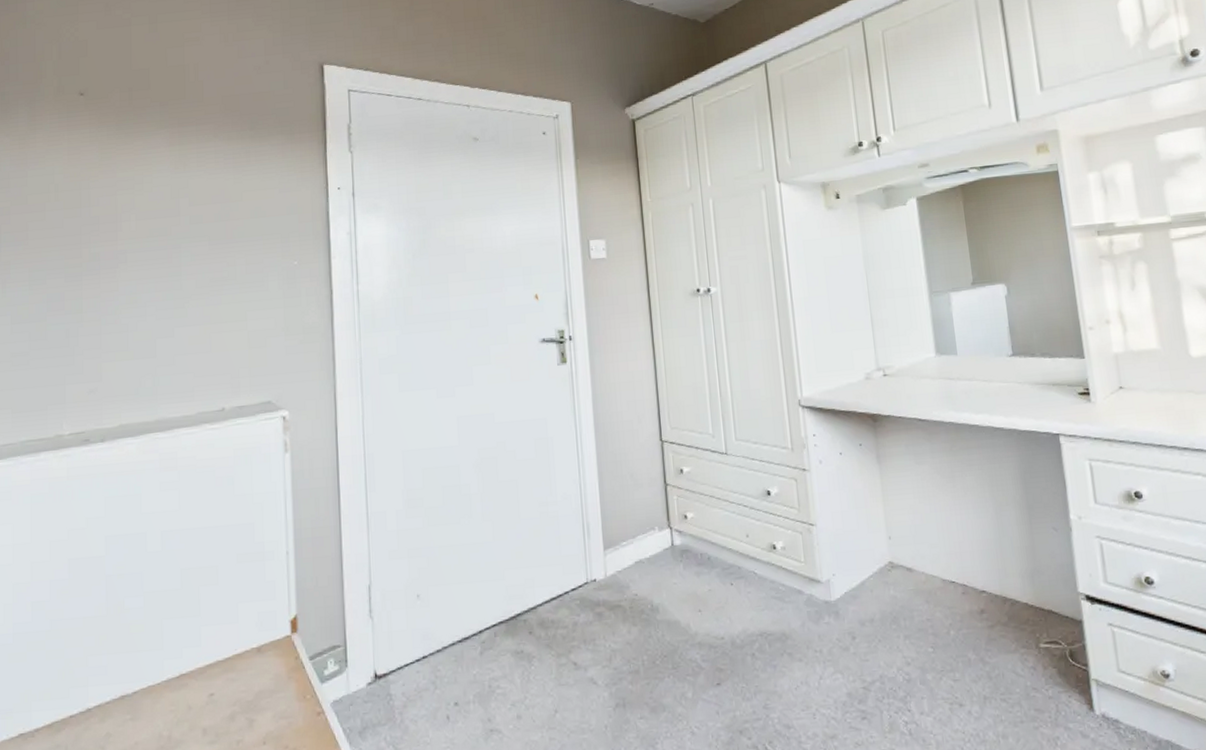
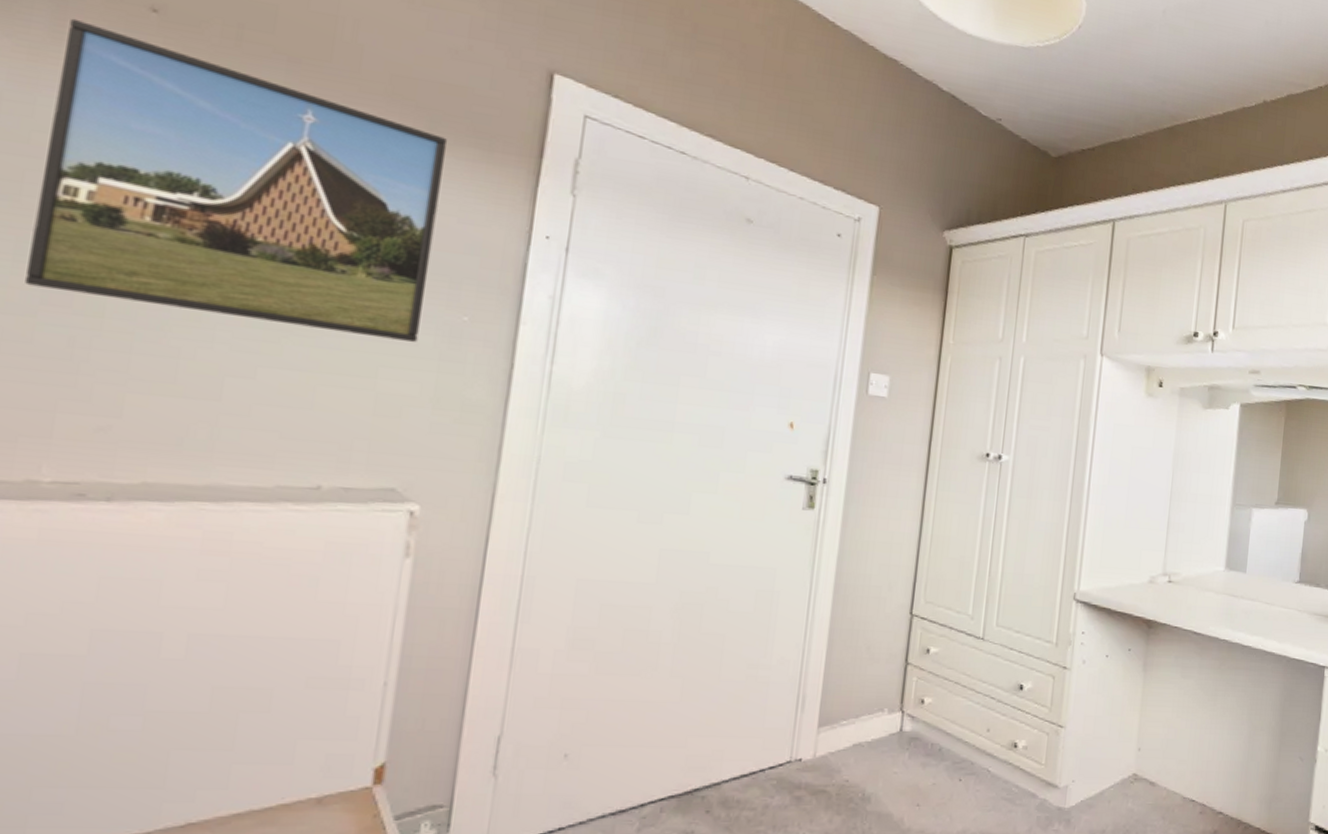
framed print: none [37,113,268,300] -> present [25,18,448,343]

